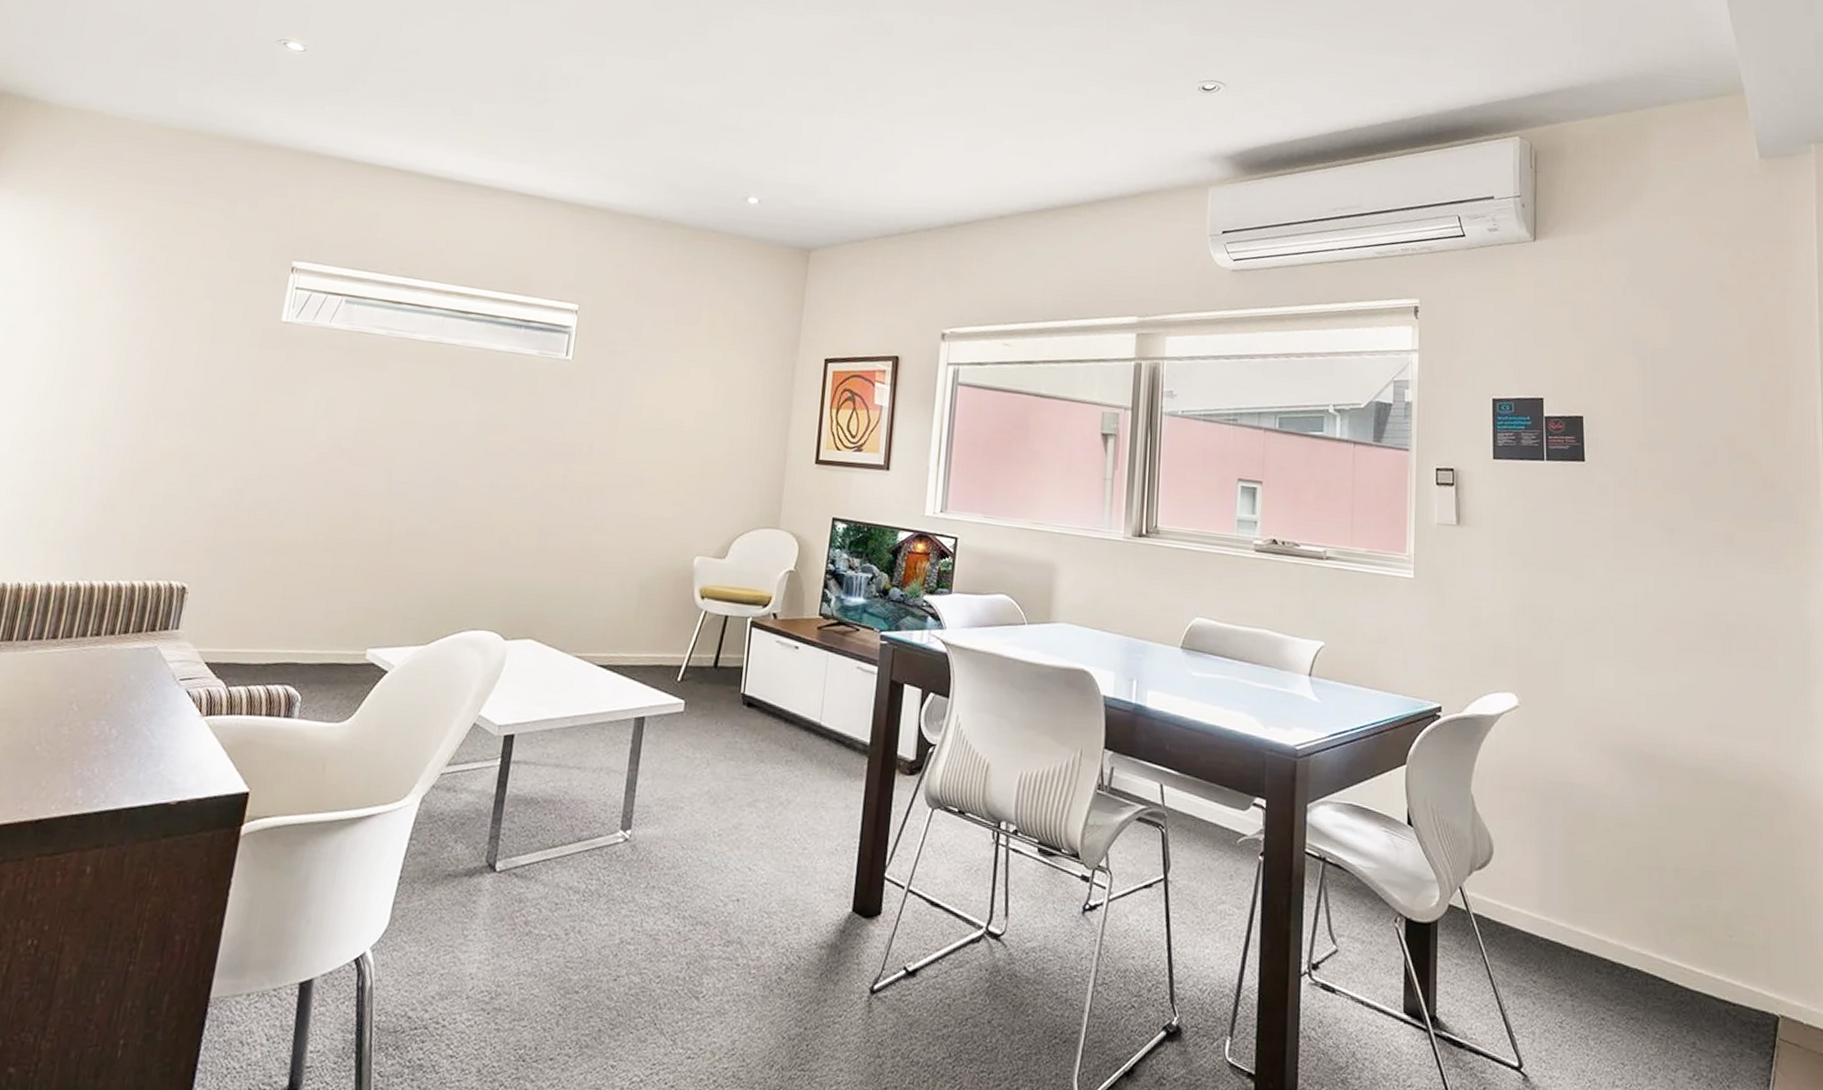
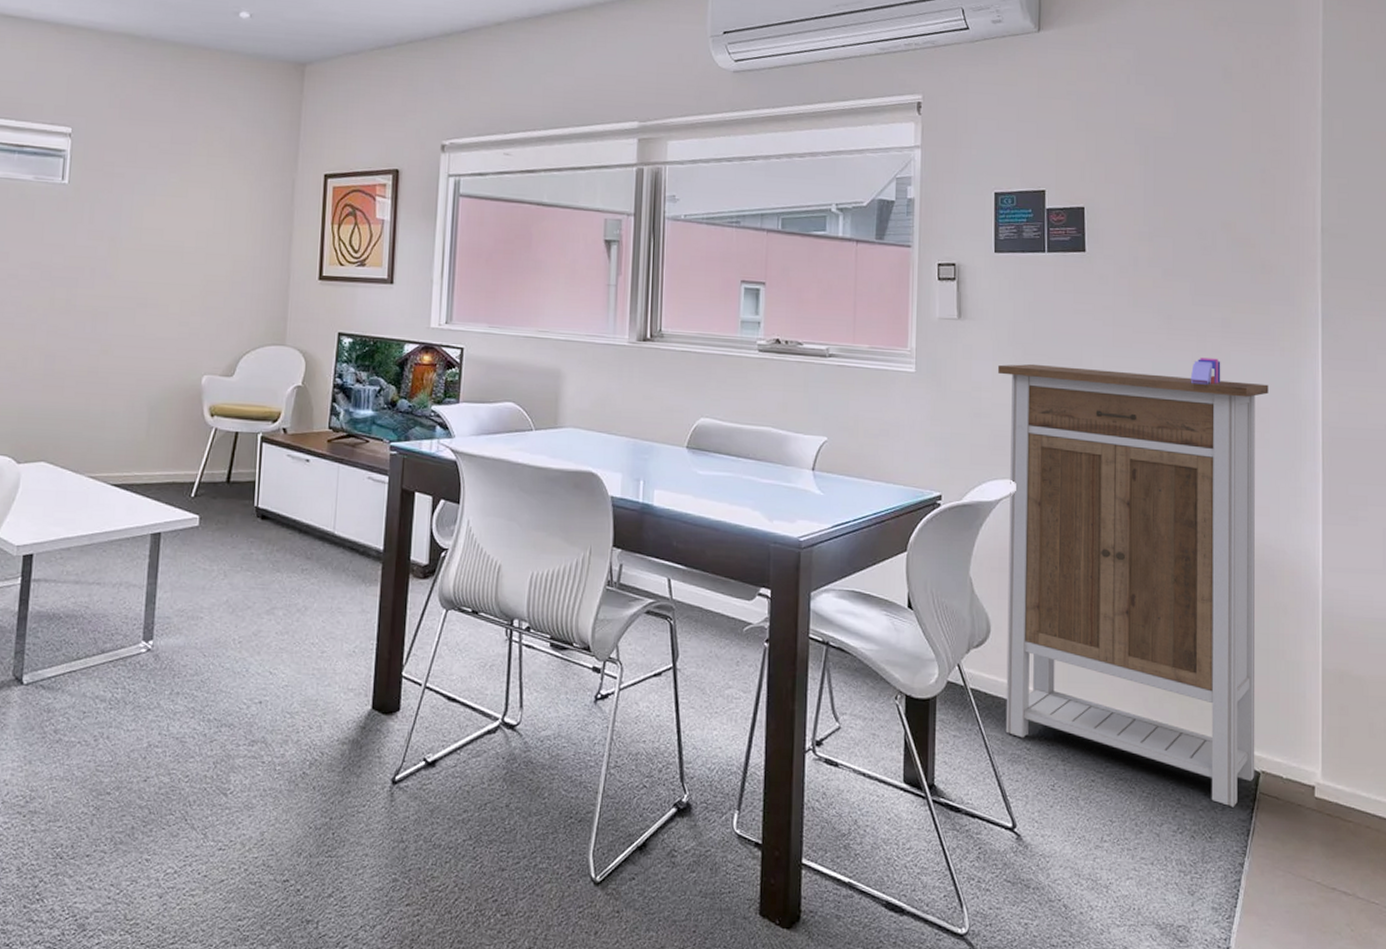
cabinet: none [1498,573,1775,1054] -> present [998,363,1269,808]
books: none [1694,573,1726,602] -> present [1190,357,1221,385]

